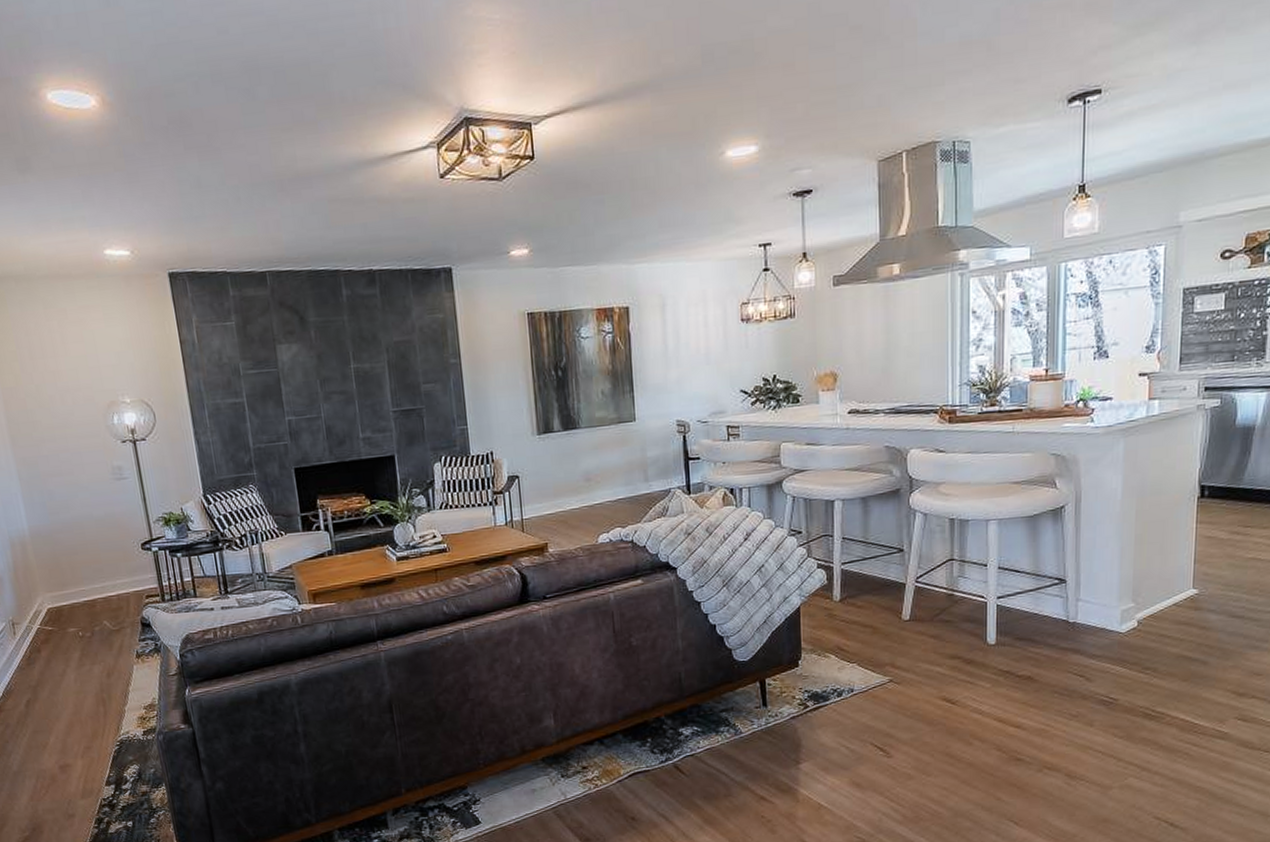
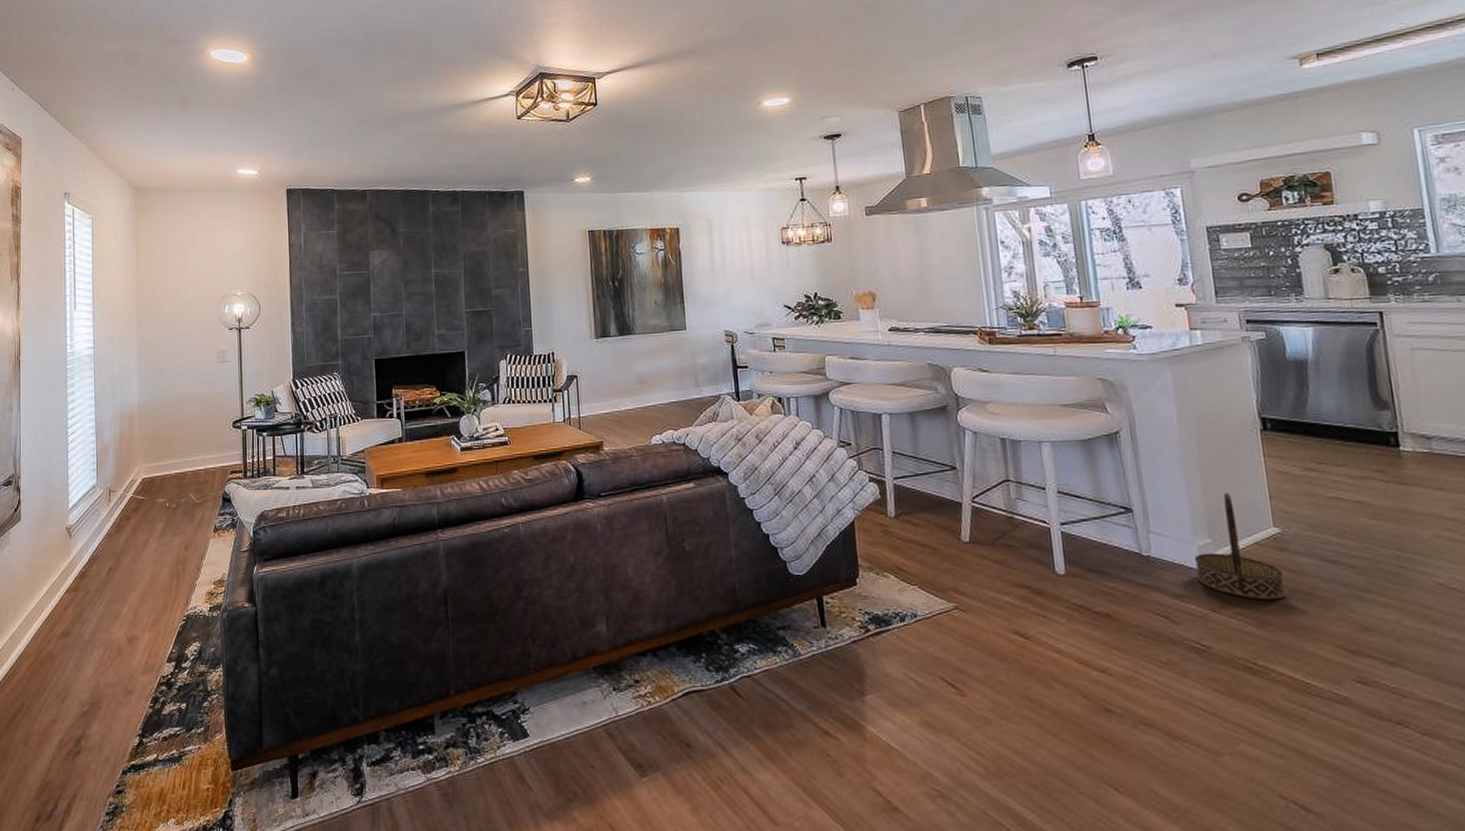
basket: none [1115,559,1193,656] -> present [1194,492,1286,601]

